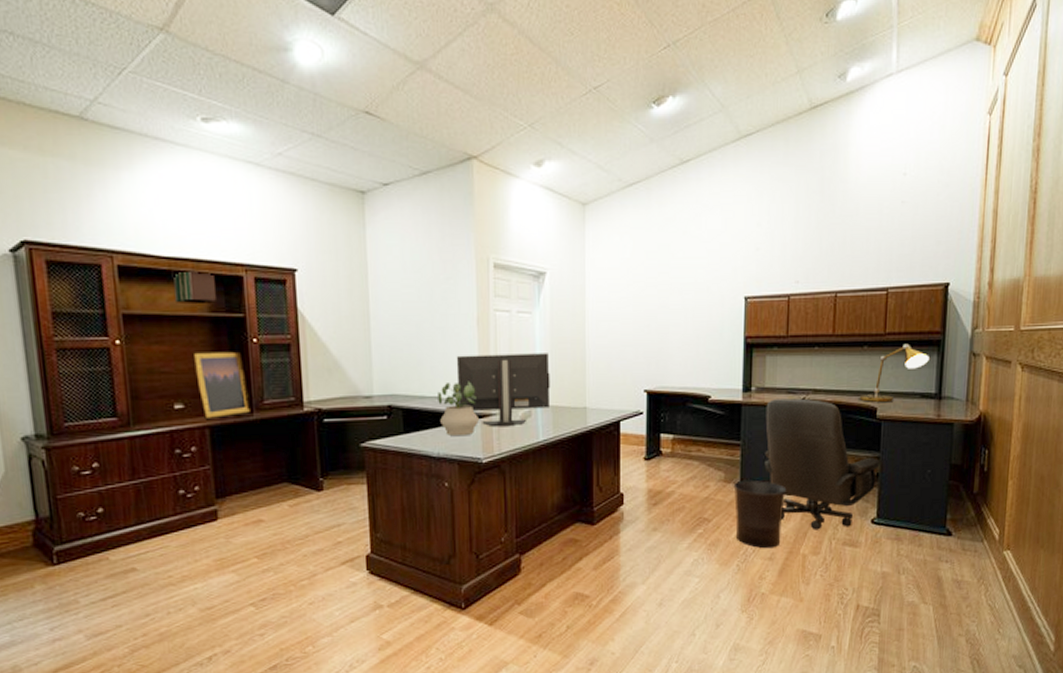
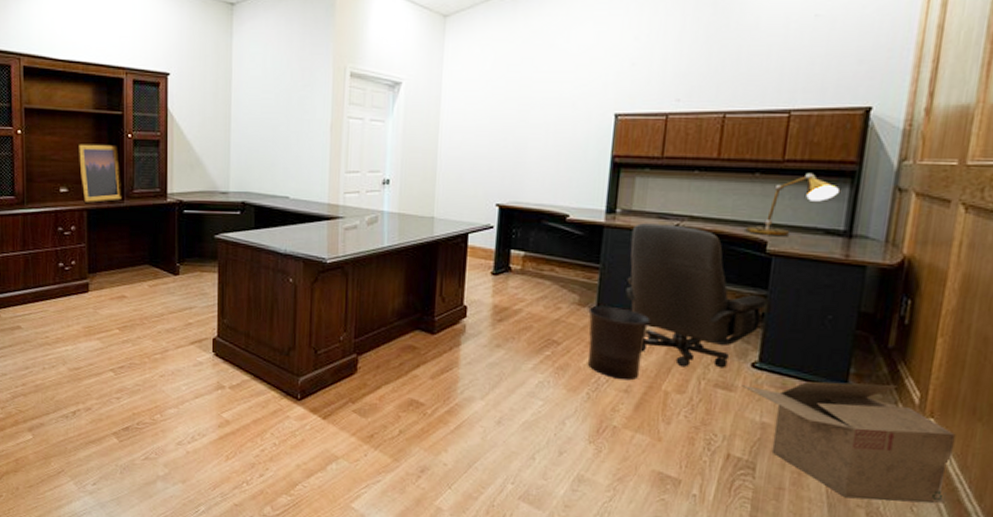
books: present [171,271,216,305] -> none [65,72,100,102]
potted plant: present [438,381,480,437] -> none [288,184,327,236]
computer monitor: present [456,353,551,427] -> none [307,159,399,231]
cardboard box: none [865,526,1026,630] -> present [742,381,956,503]

